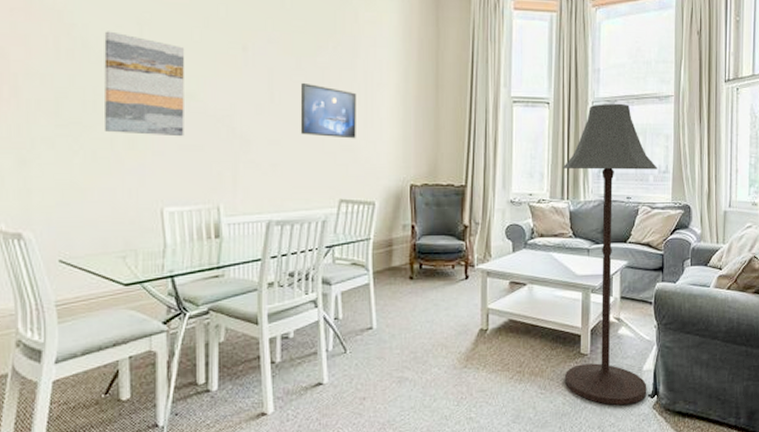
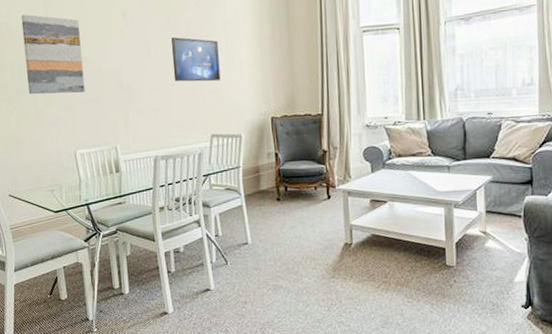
floor lamp: present [562,103,657,406] -> none [416,19,521,315]

